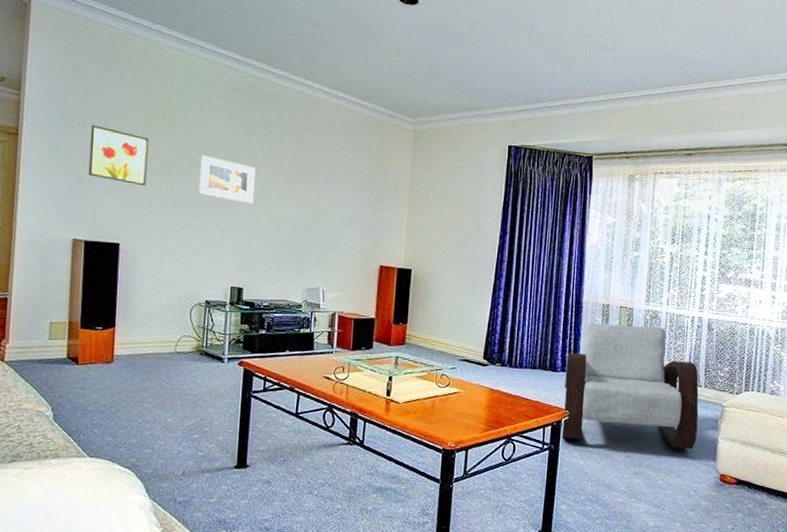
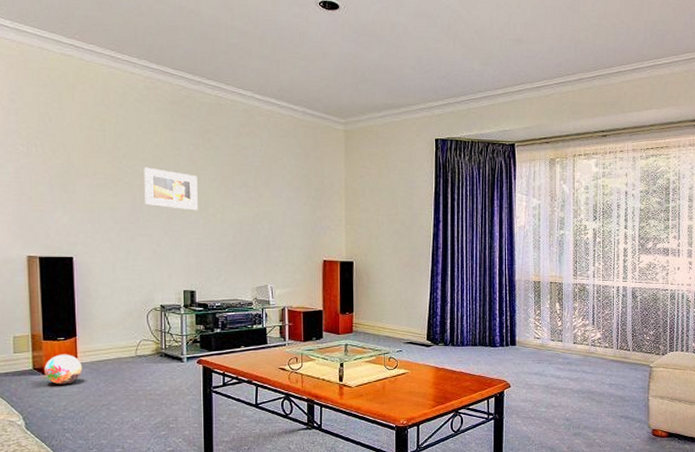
ball: none [78,344,119,377] -> present [44,354,83,385]
wall art: present [88,124,149,186] -> none [35,145,93,201]
armchair: present [561,323,699,449] -> none [504,299,629,409]

